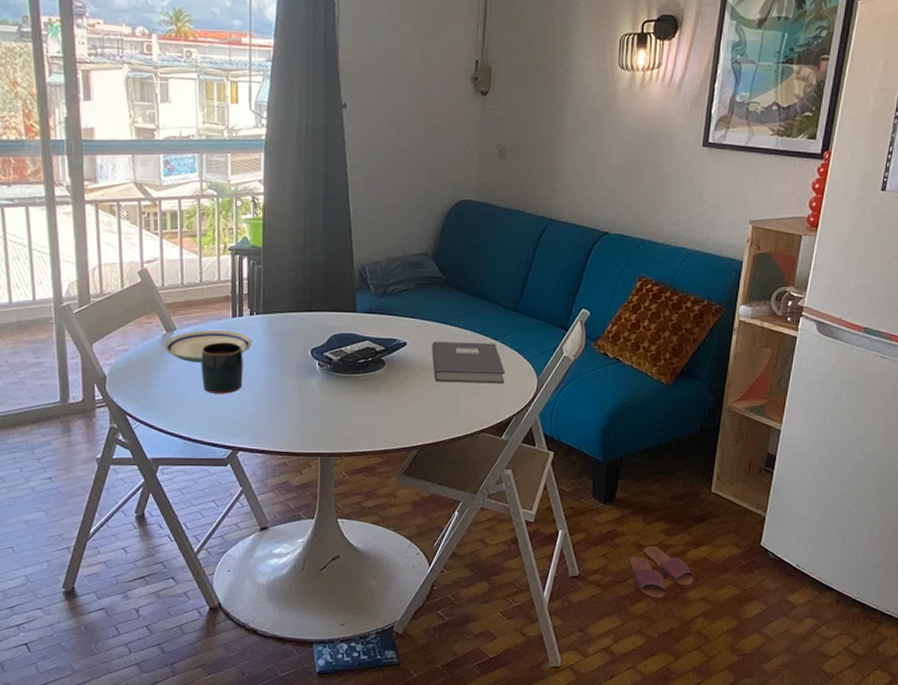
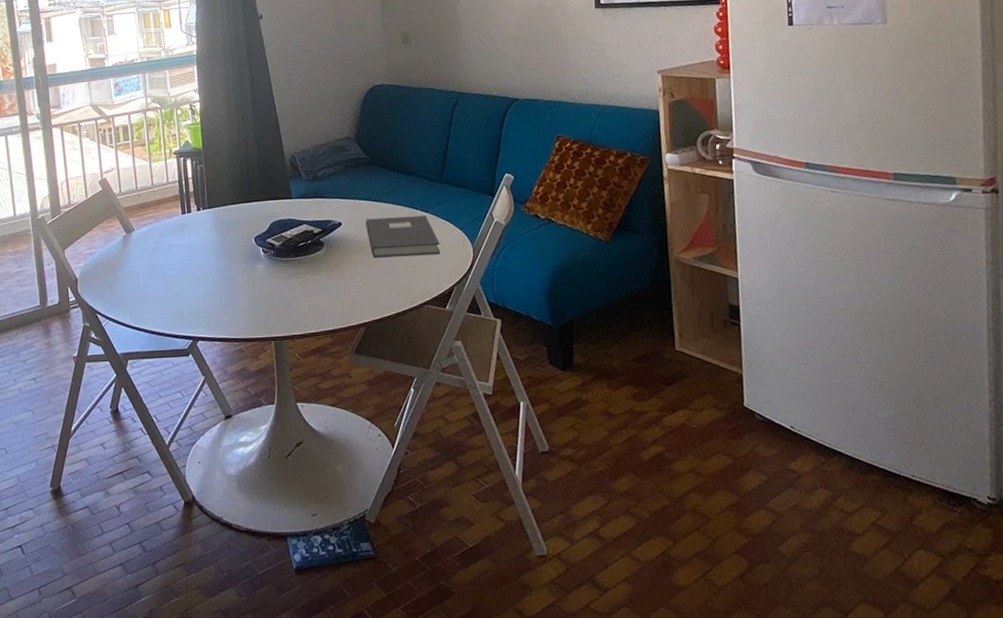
plate: present [164,330,253,362] -> none [125,227,202,259]
mug: present [201,342,243,395] -> none [157,237,197,288]
slippers: present [629,546,694,599] -> none [601,413,677,473]

